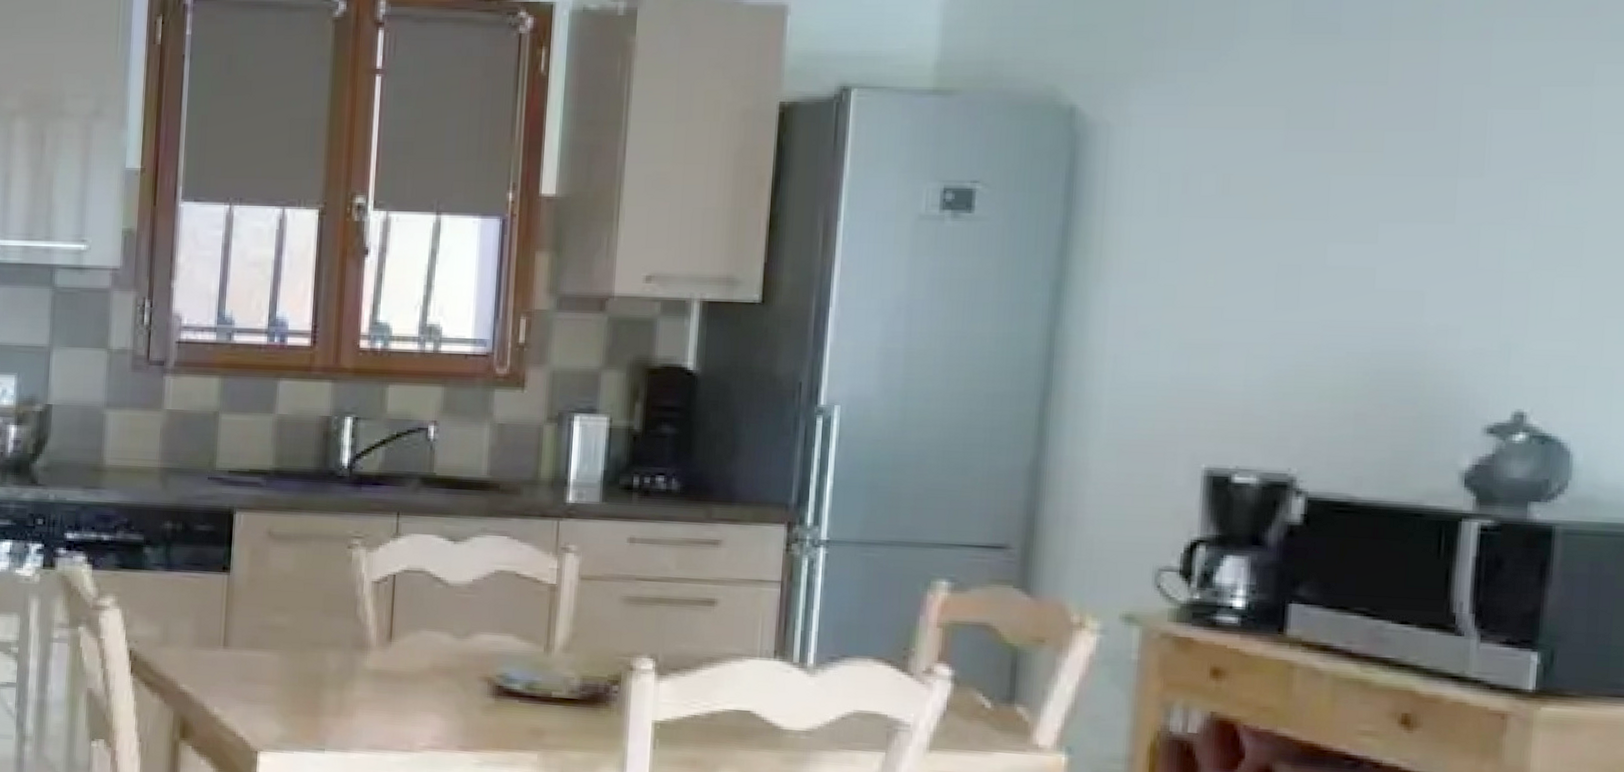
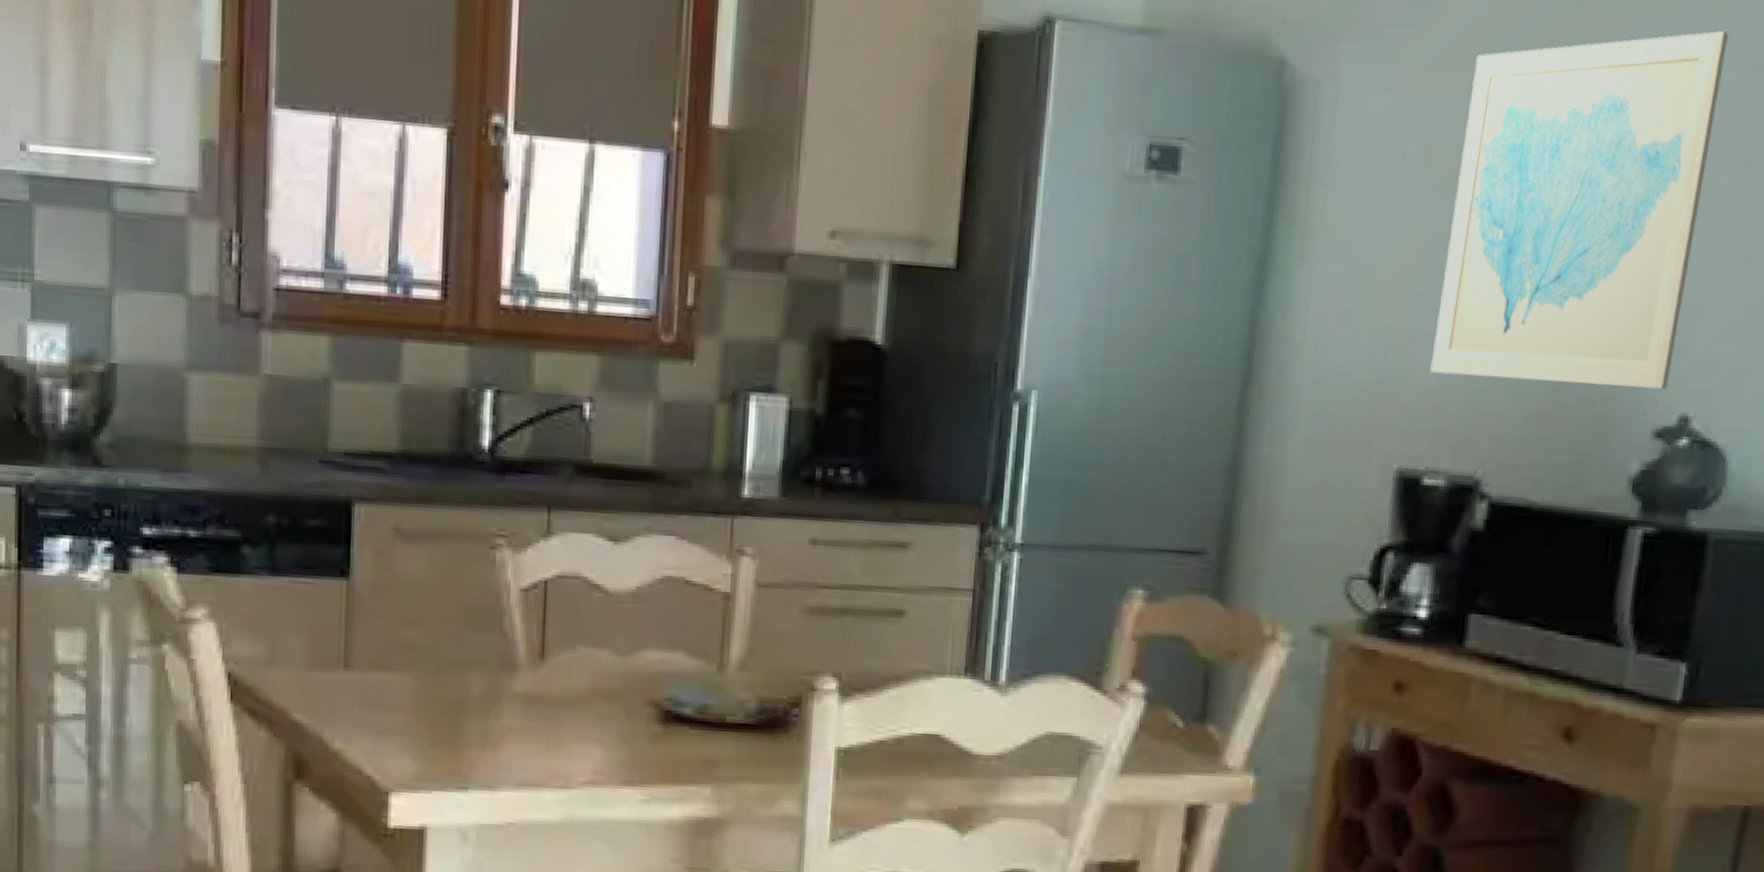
wall art: none [1236,52,1544,388] -> present [1430,31,1729,390]

